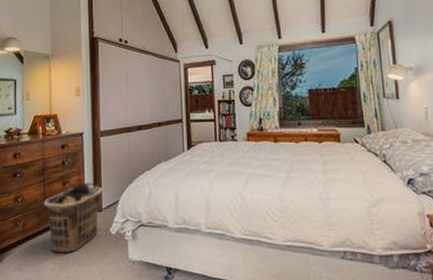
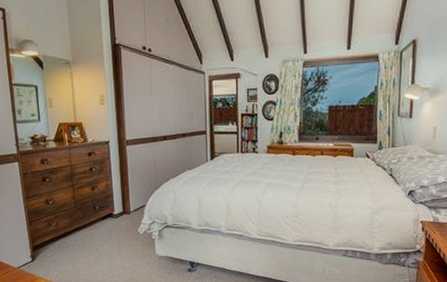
clothes hamper: present [43,182,103,254] -> none [74,188,131,250]

